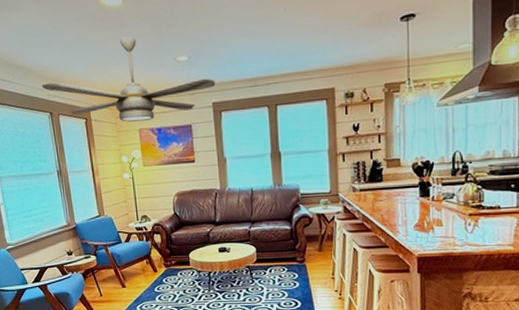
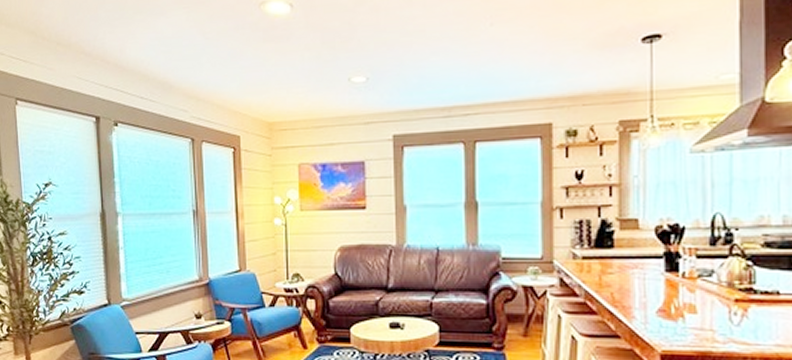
ceiling fan: present [42,36,215,122] -> none [185,51,398,154]

